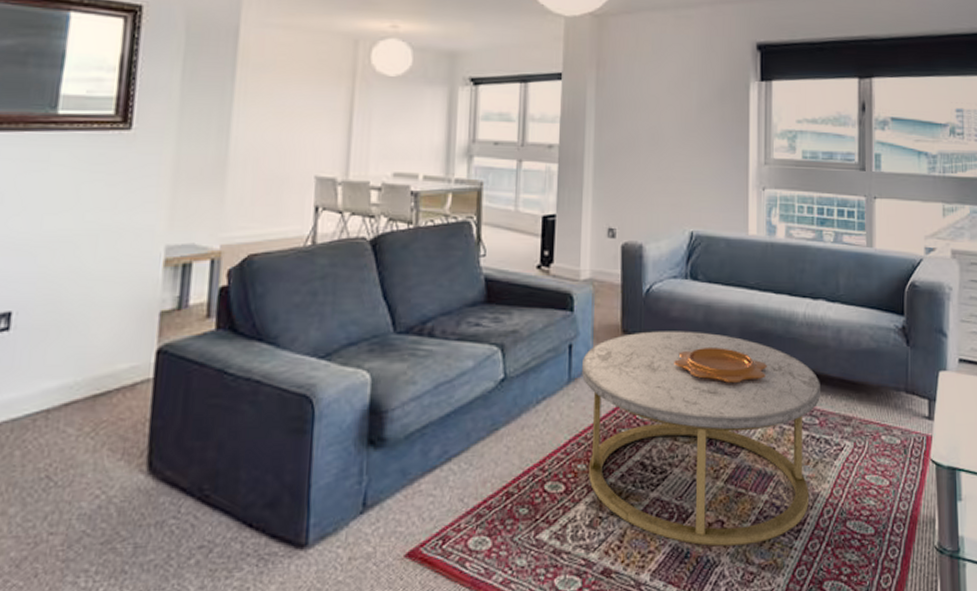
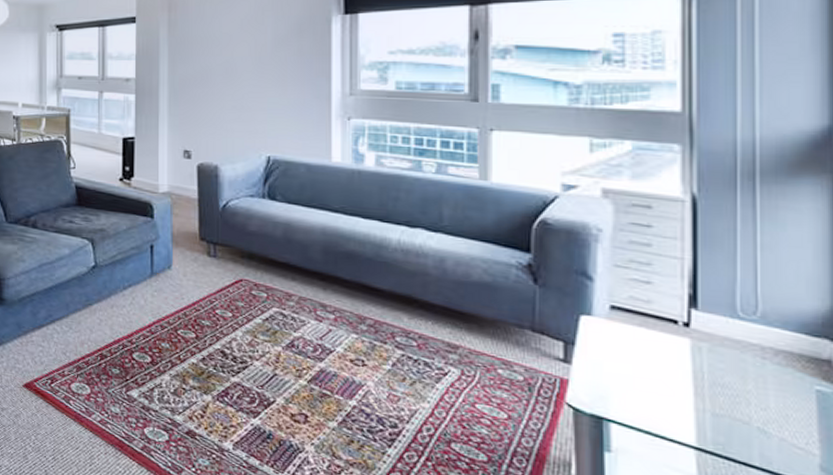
coffee table: present [582,331,820,547] -> none [163,241,418,442]
decorative bowl: present [674,346,768,383] -> none [253,260,356,296]

